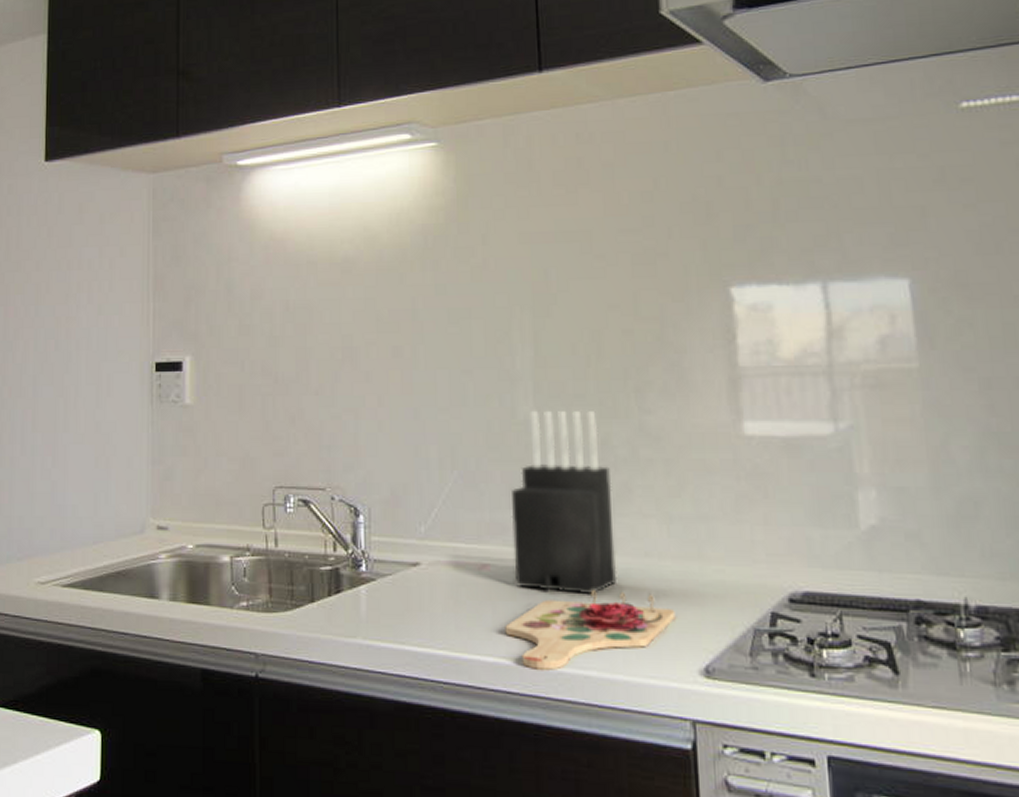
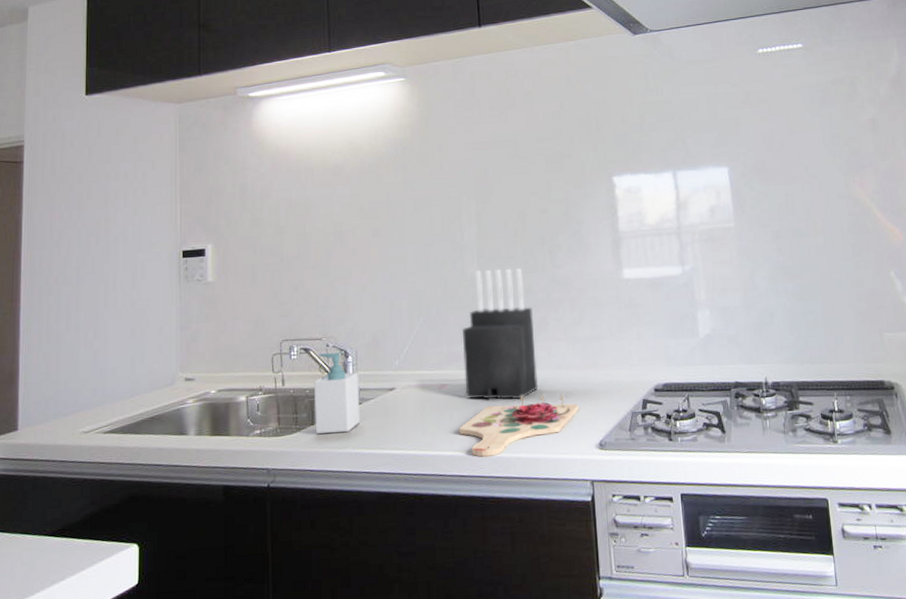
soap bottle: none [315,507,374,617] -> present [314,351,361,434]

